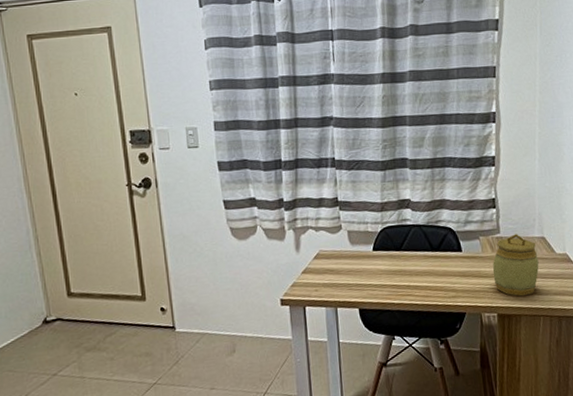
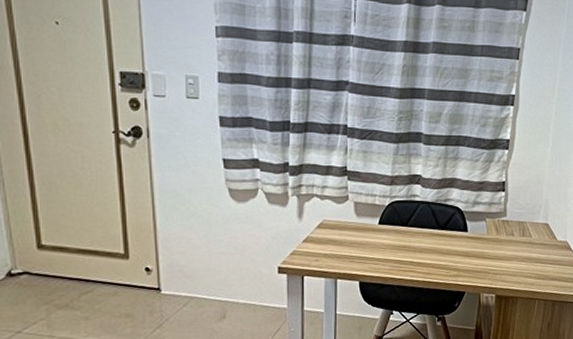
jar: present [492,234,539,297] -> none [495,219,540,280]

